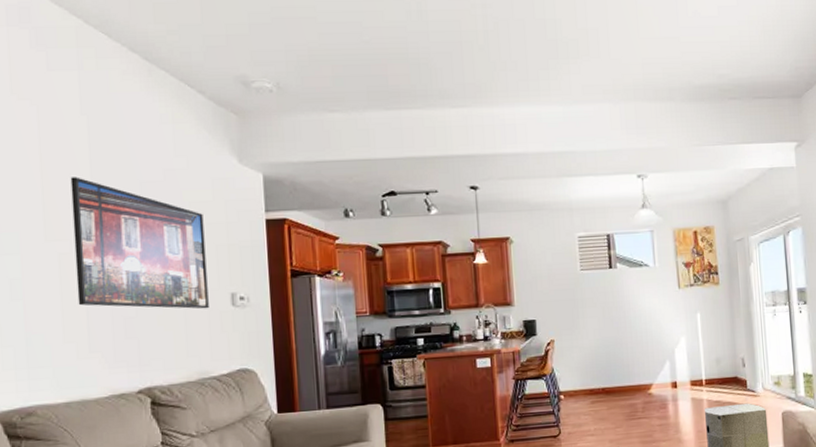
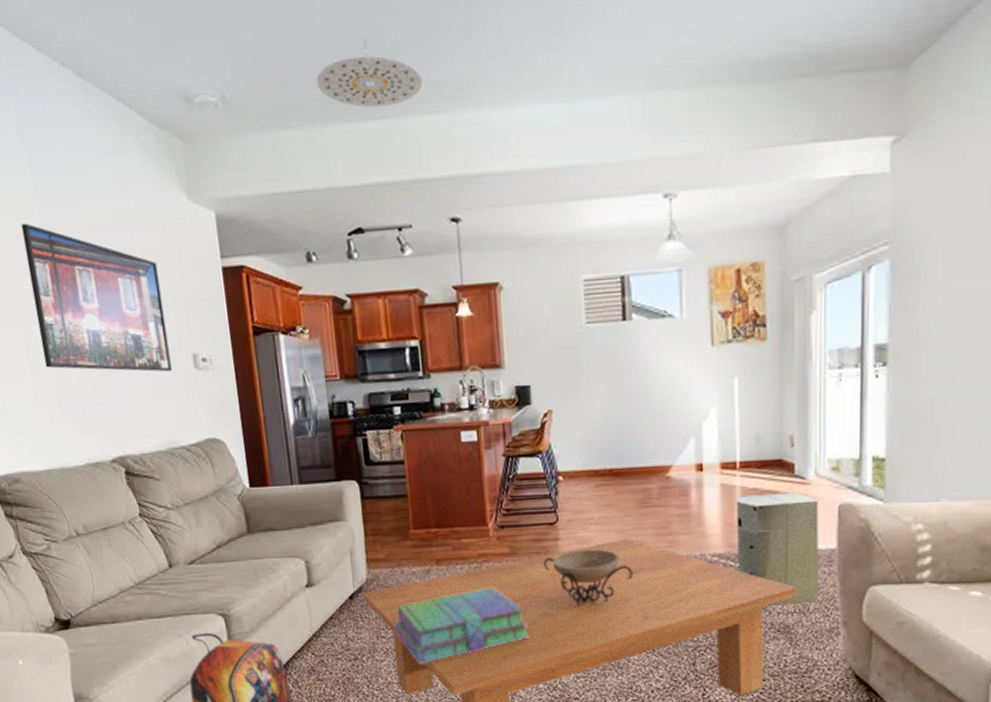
ceiling light: none [360,50,449,100] -> present [316,39,423,108]

